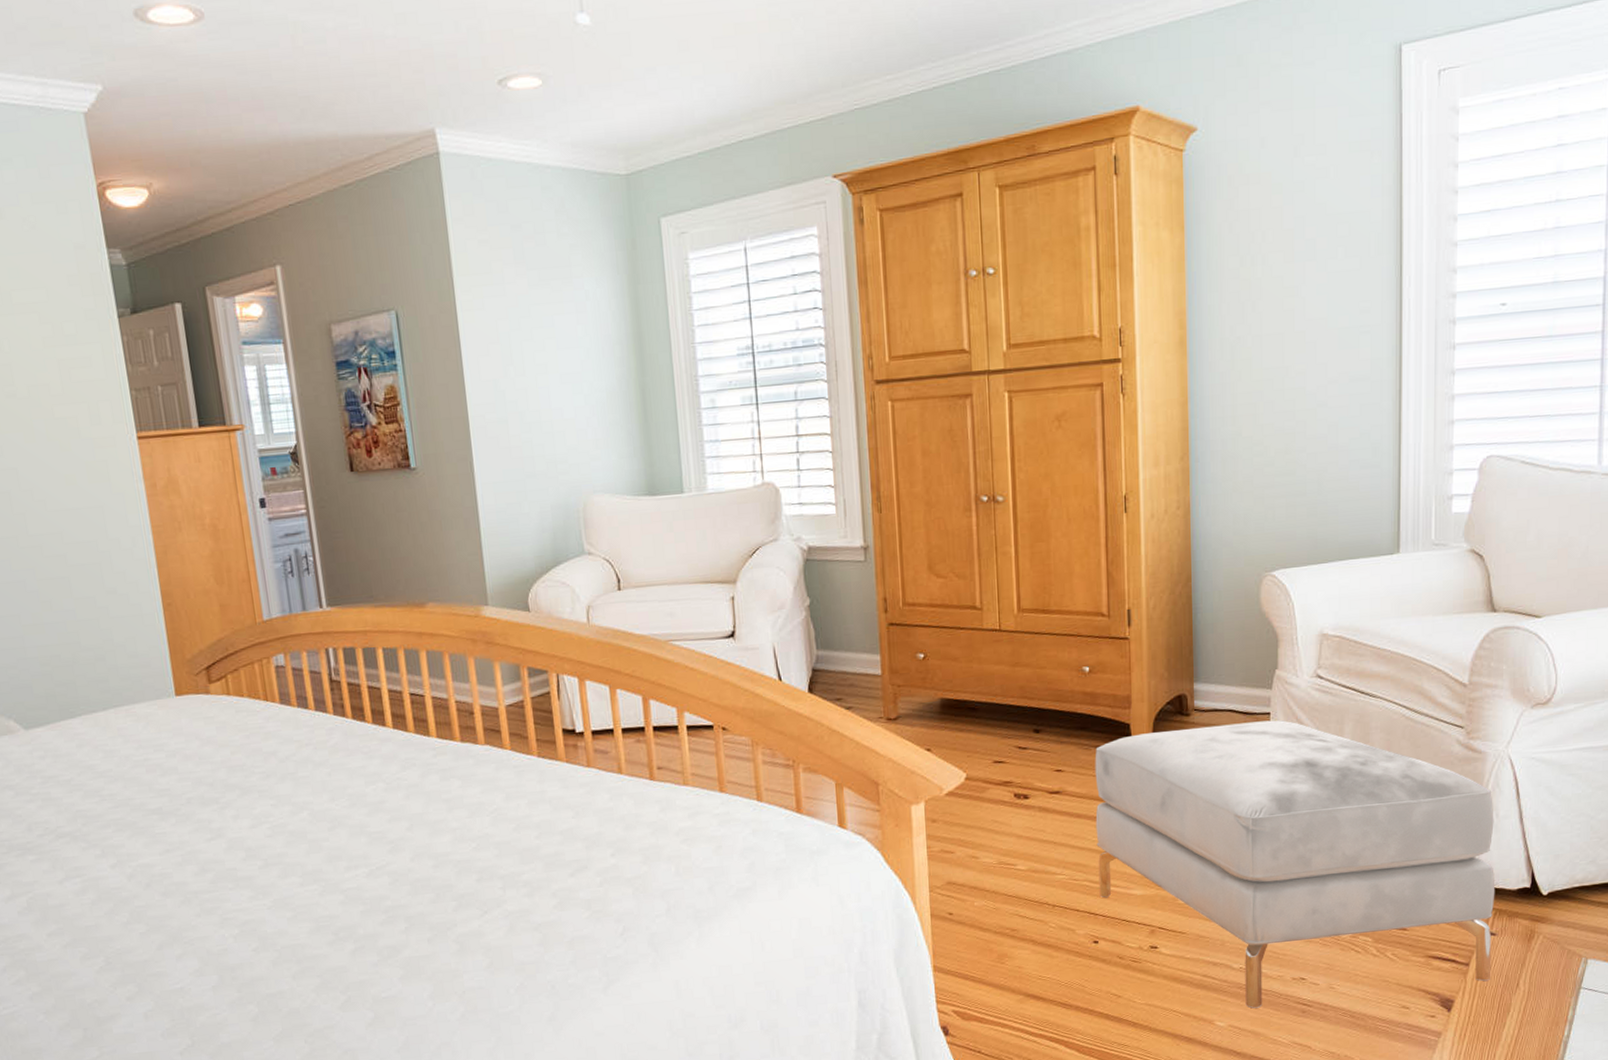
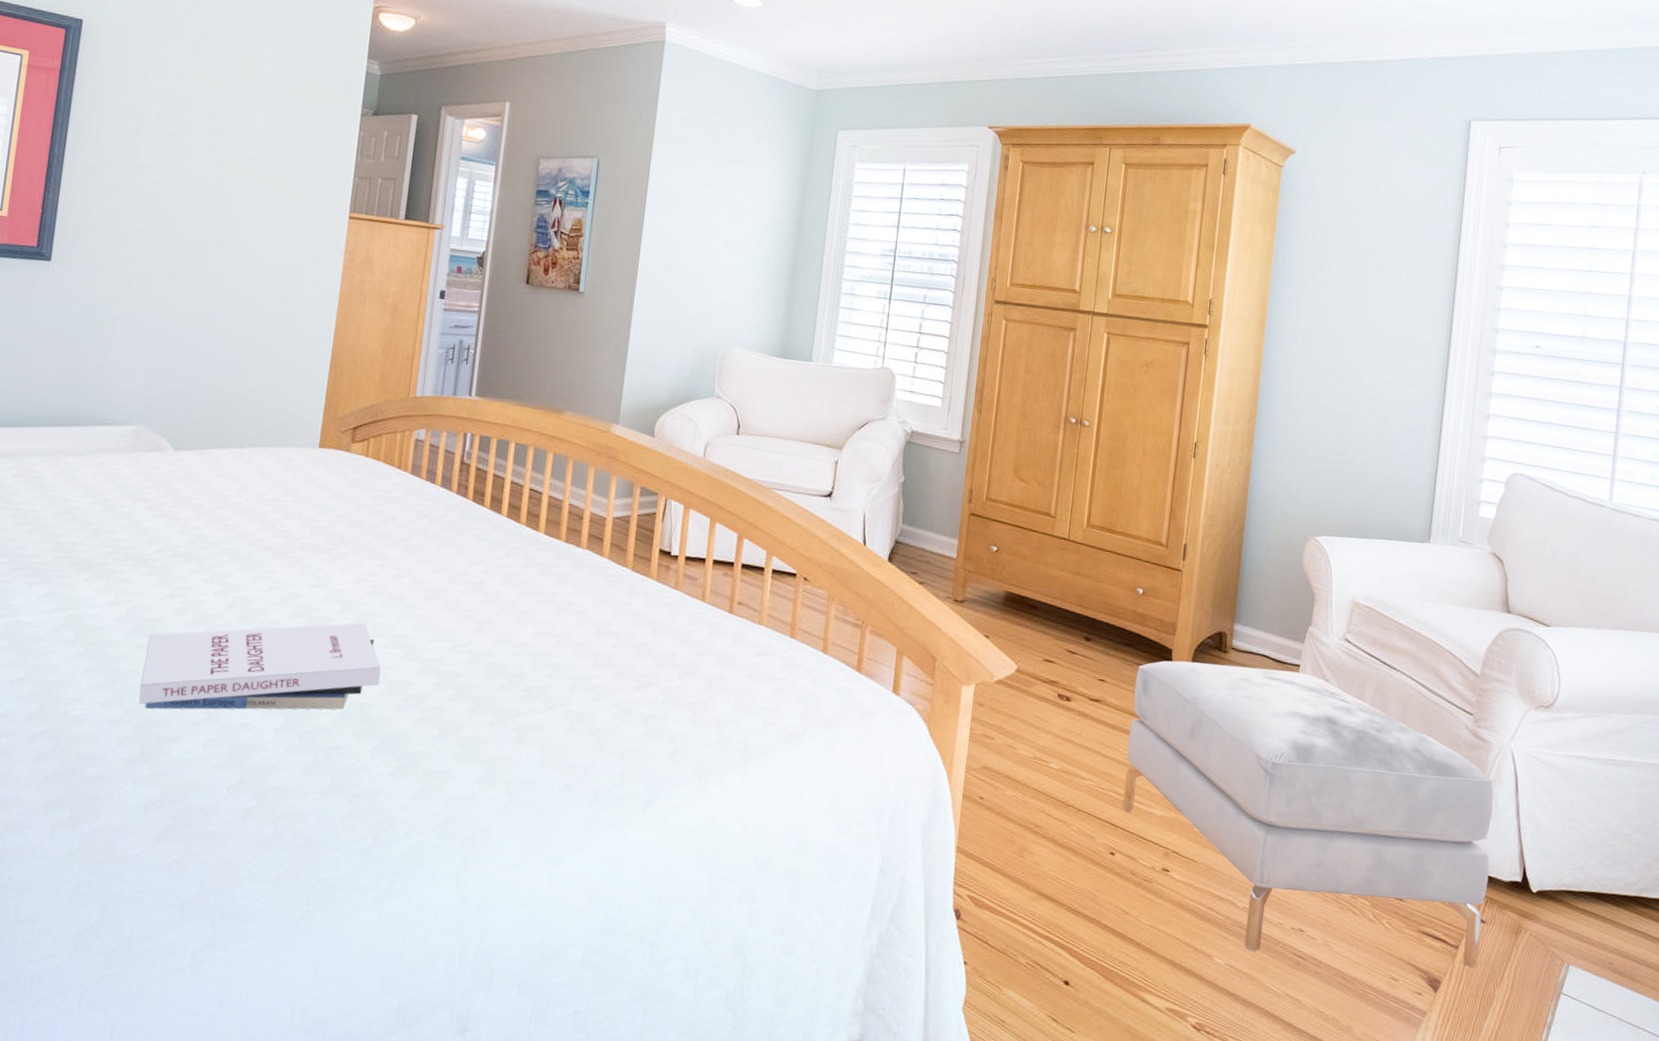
books: none [57,865,305,994] -> present [139,622,381,710]

